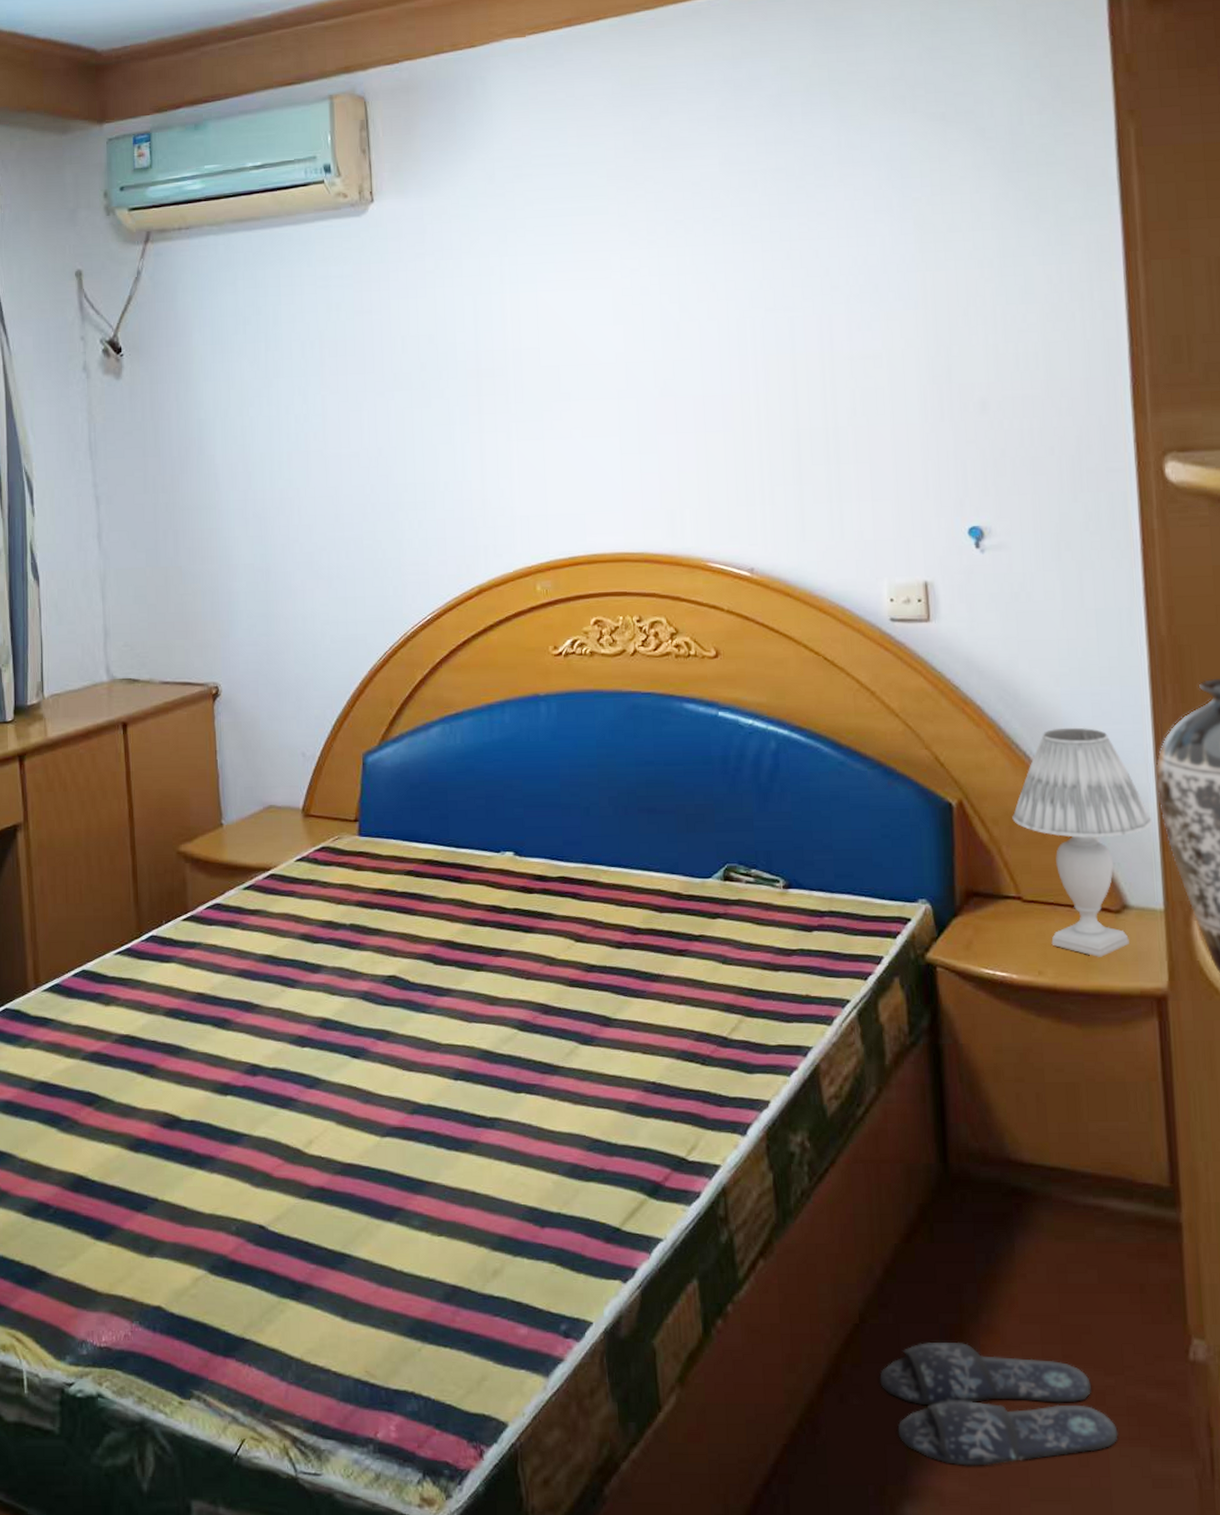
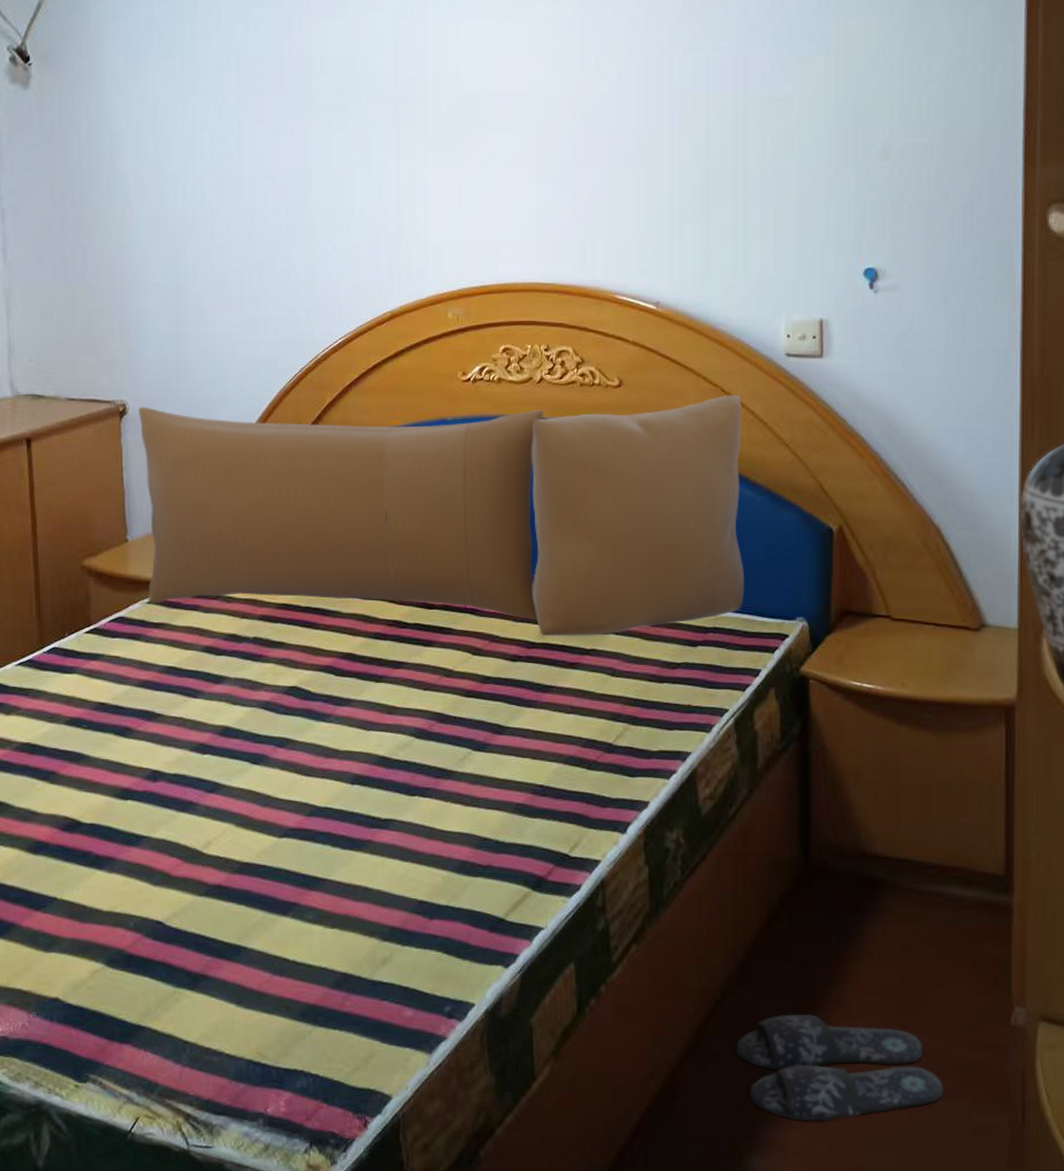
pillow: none [230,682,642,904] -> present [138,406,543,620]
pillow: none [627,663,861,922] -> present [532,395,745,637]
table lamp: present [1012,727,1153,958] -> none [887,460,1014,672]

